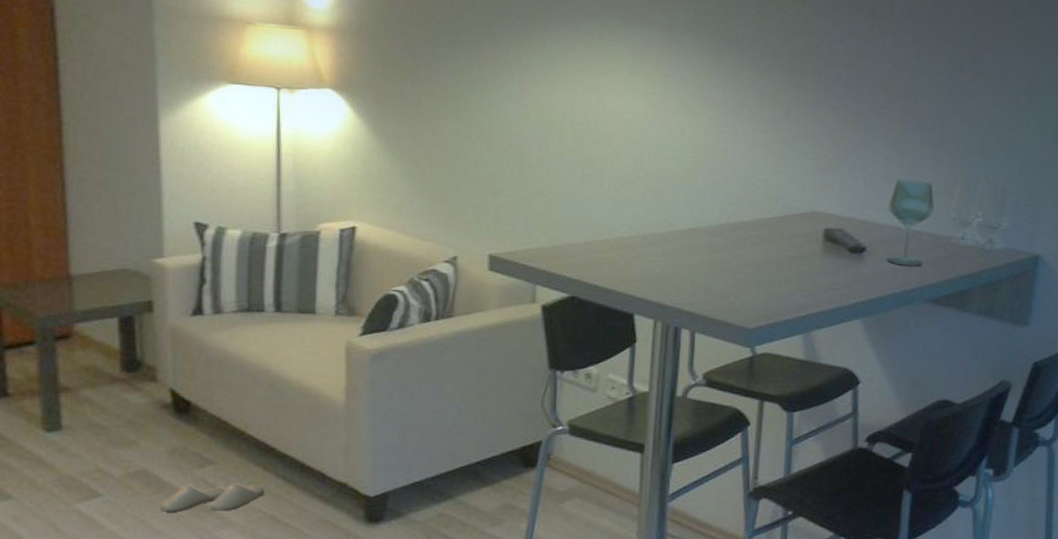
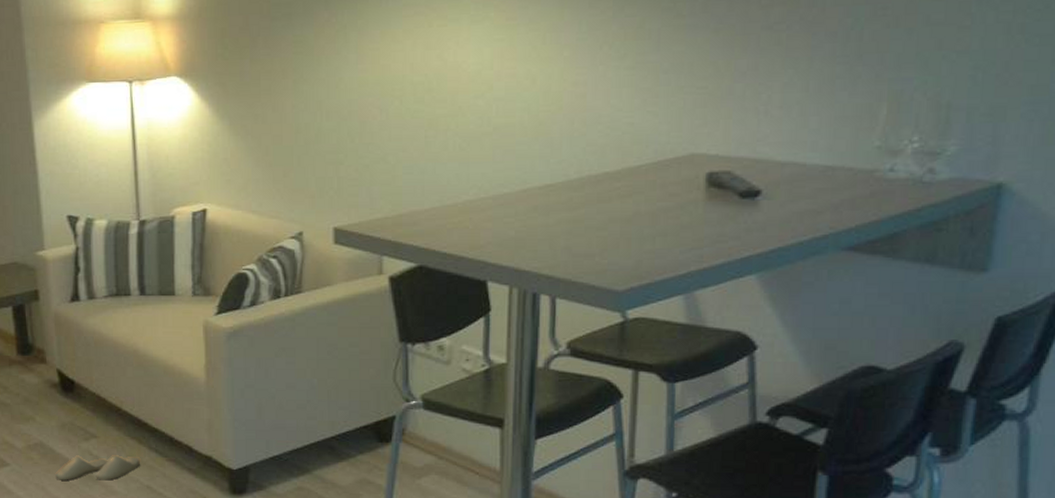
wine glass: present [887,179,934,266] -> none [788,105,851,209]

